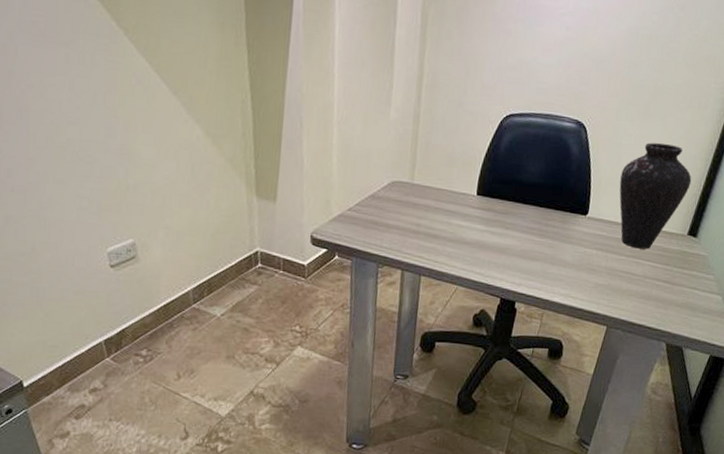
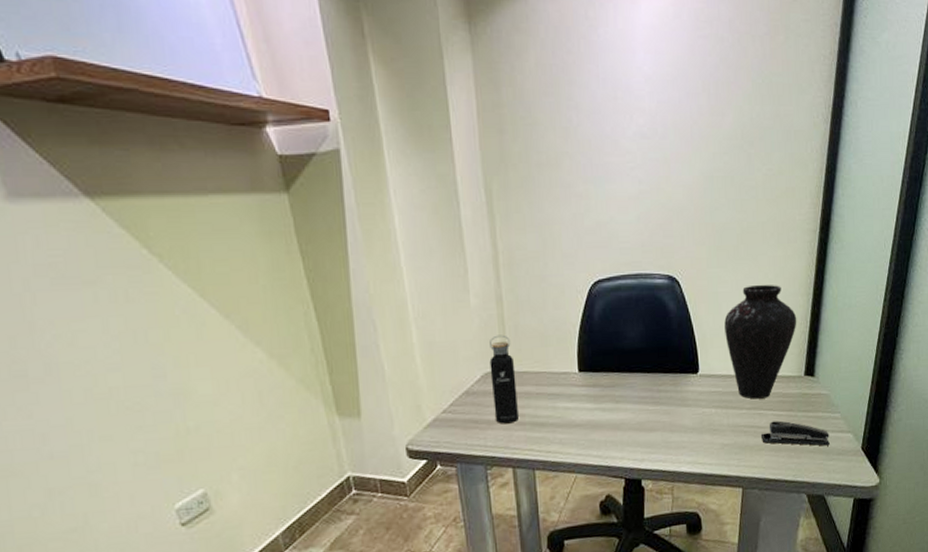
water bottle: none [393,149,420,231] -> present [489,334,518,424]
stapler: none [634,271,700,303] -> present [760,420,830,446]

